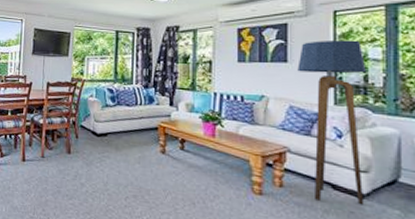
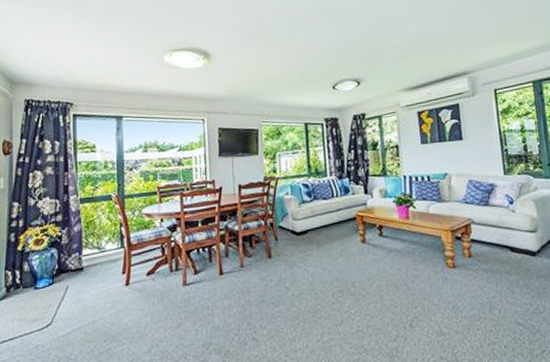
floor lamp: present [297,39,367,205] -> none [471,114,537,264]

